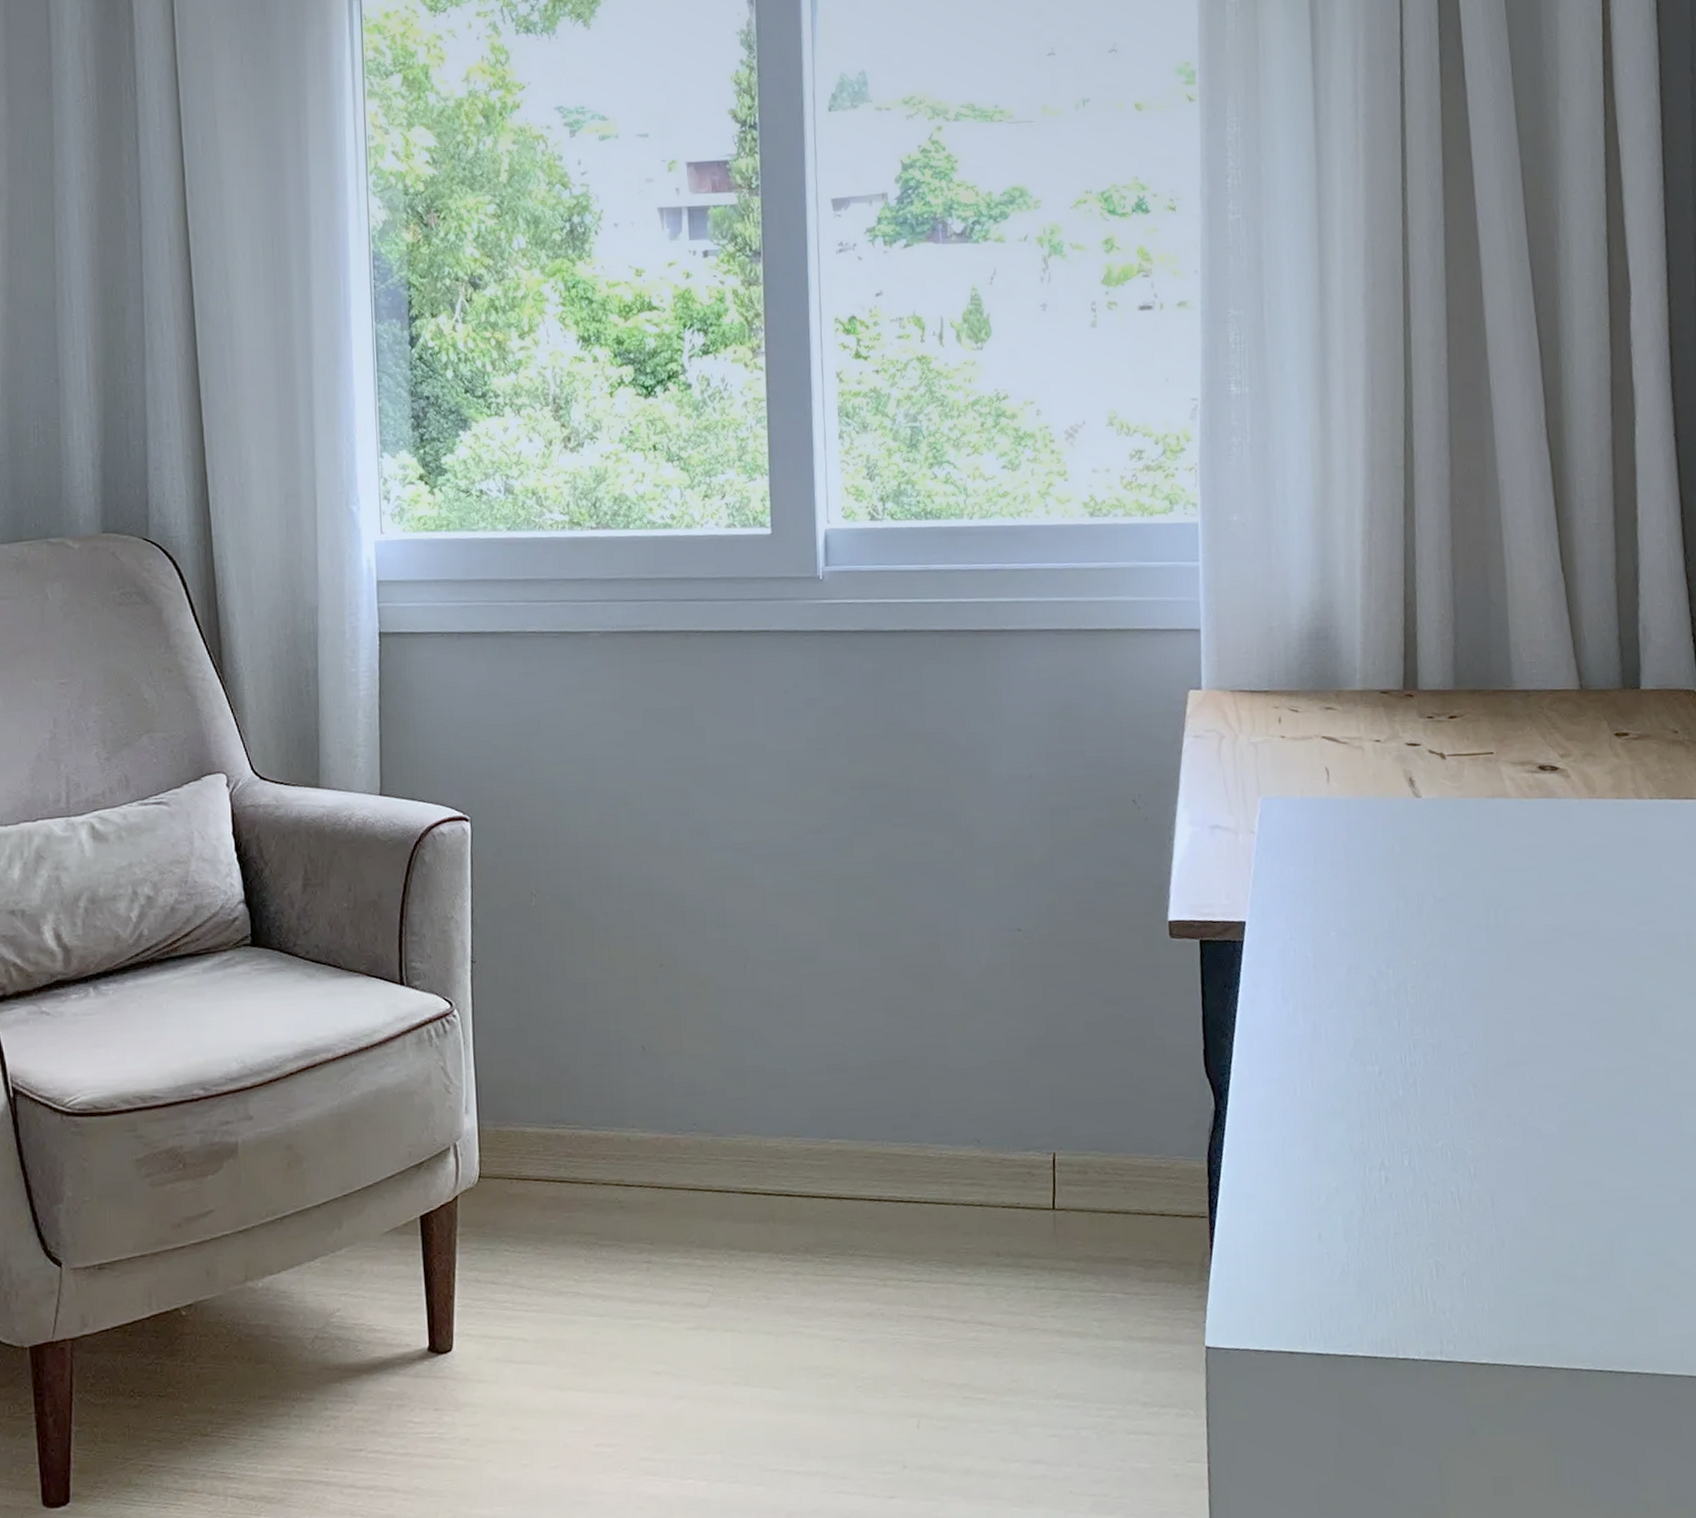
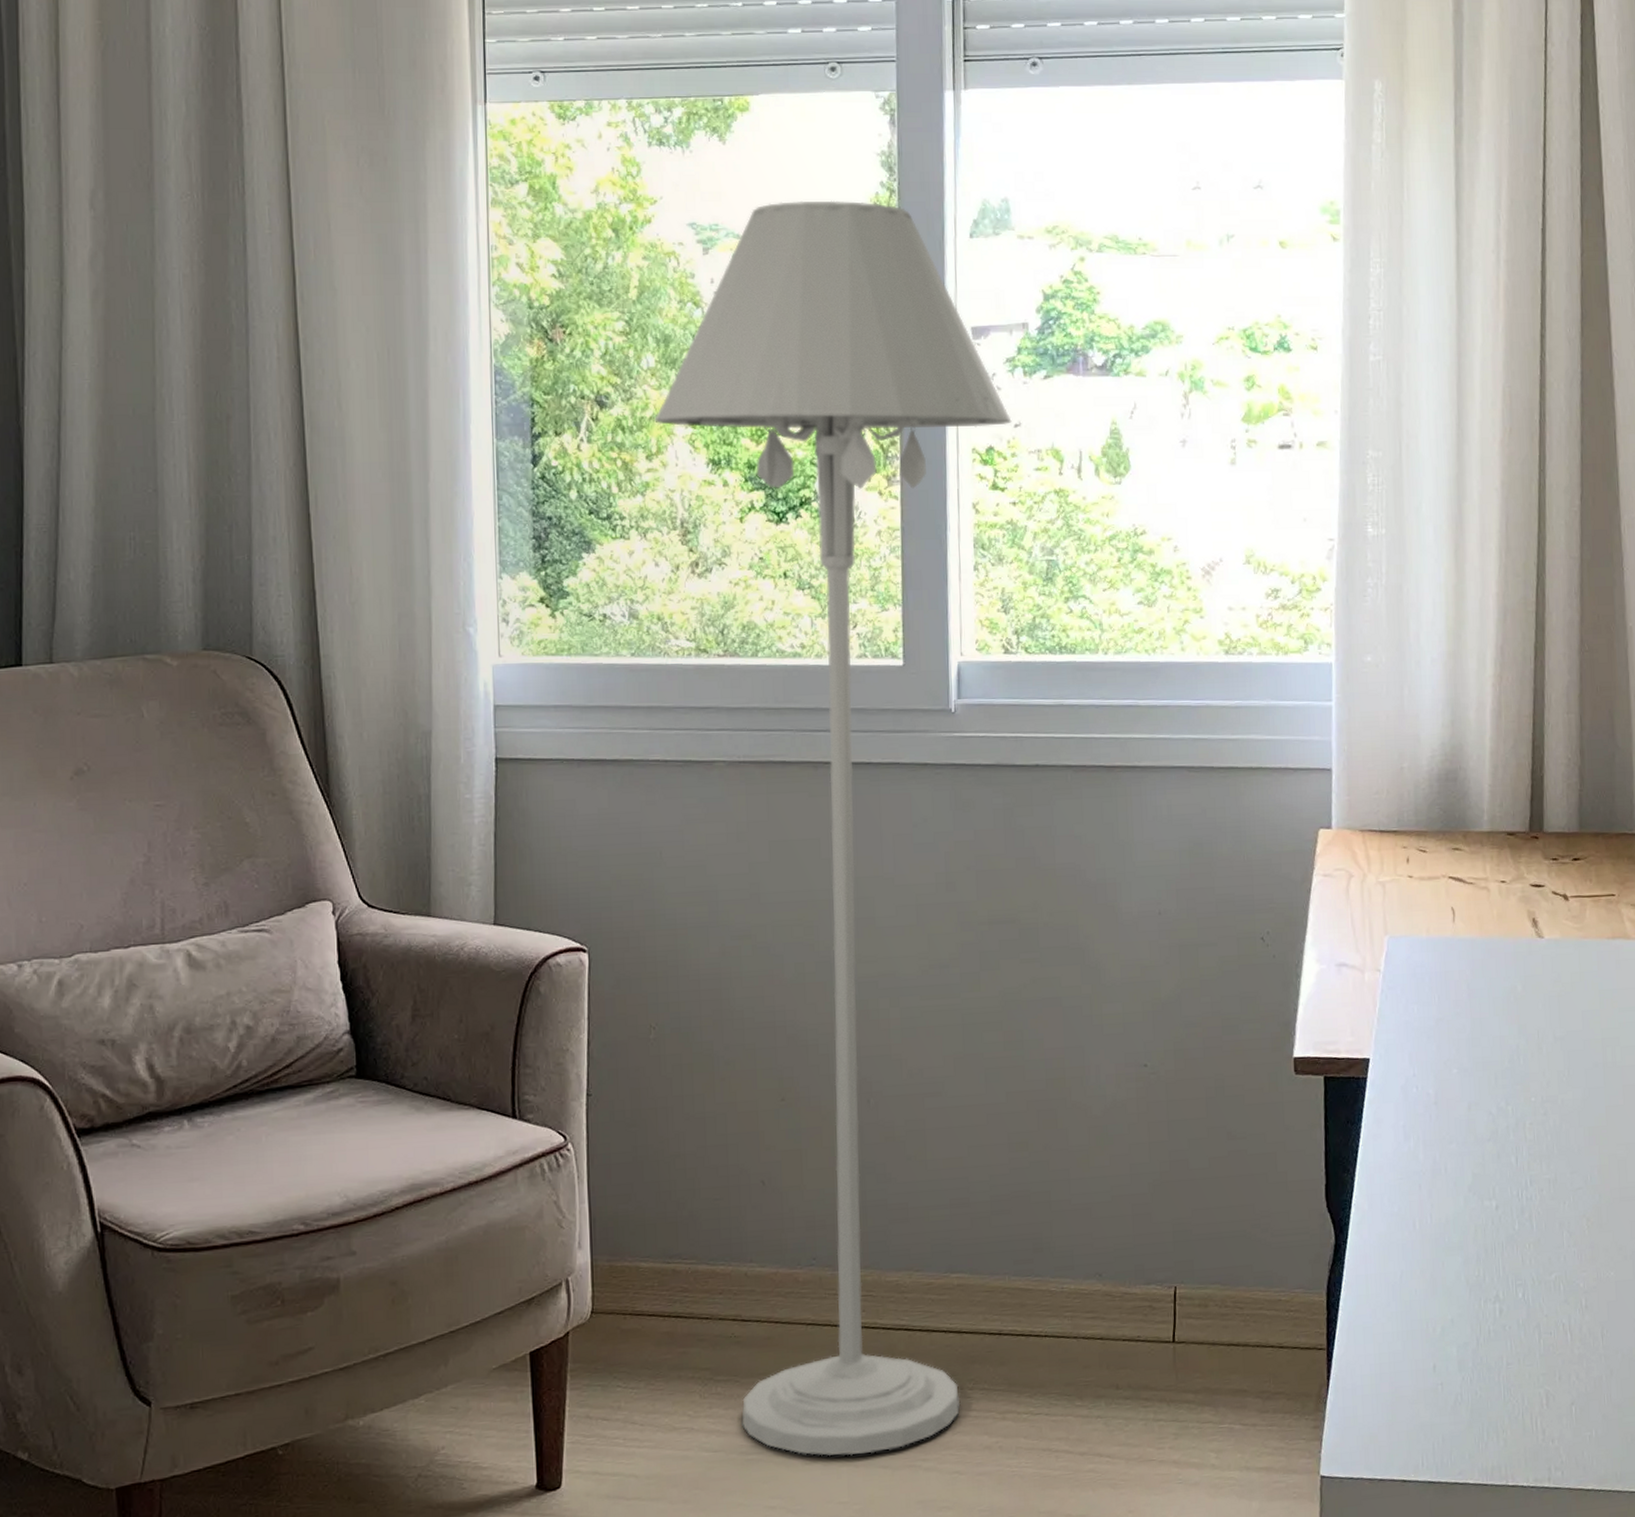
floor lamp: none [526,80,873,1322] -> present [654,200,1012,1456]

